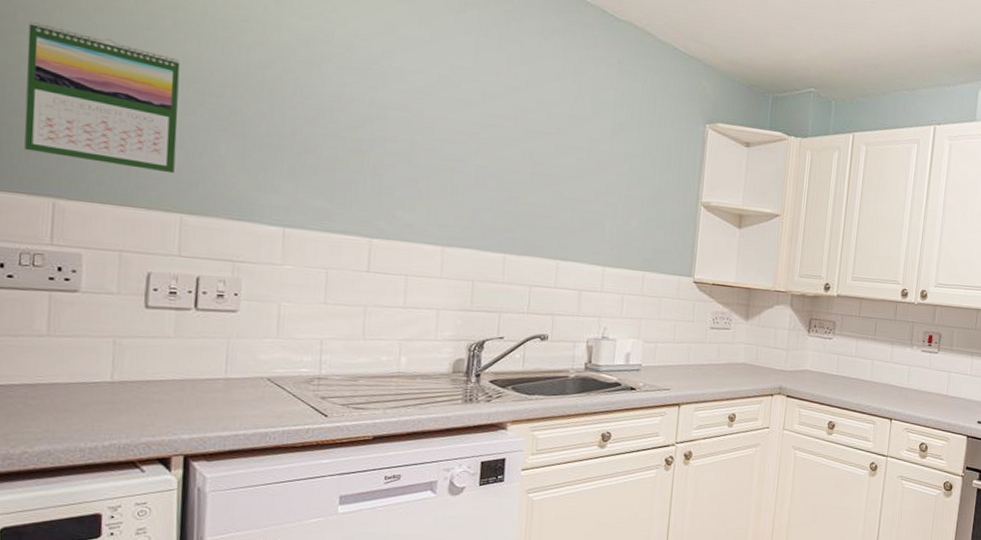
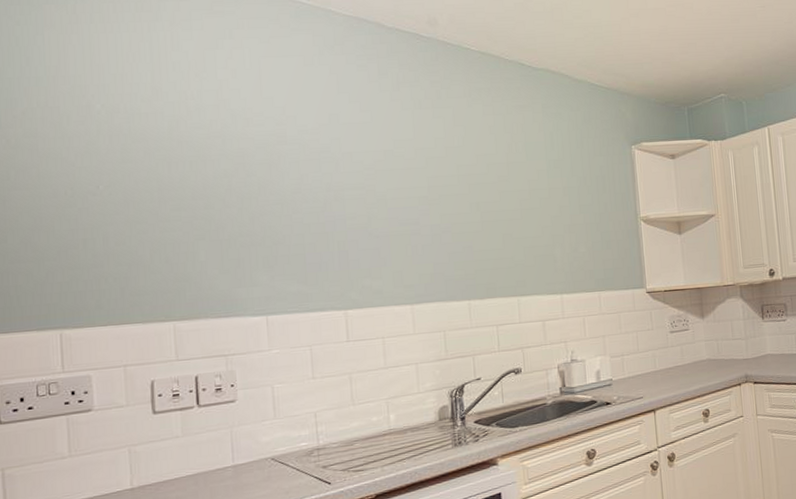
calendar: present [24,20,180,174] -> none [21,176,163,292]

